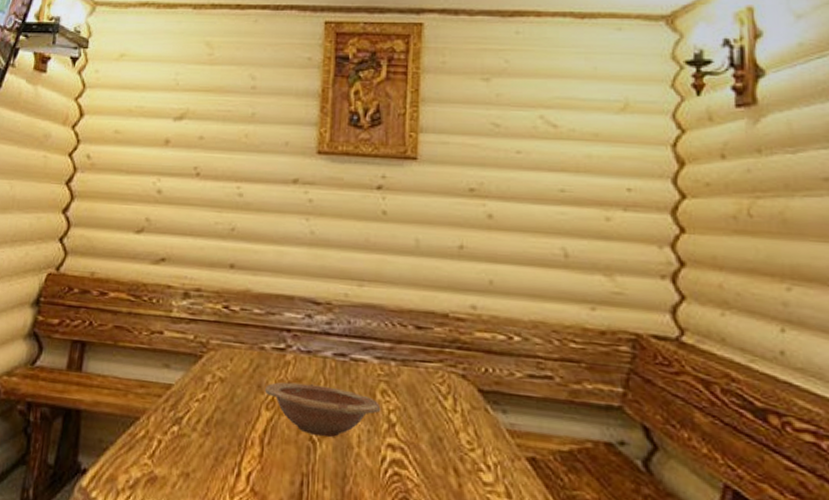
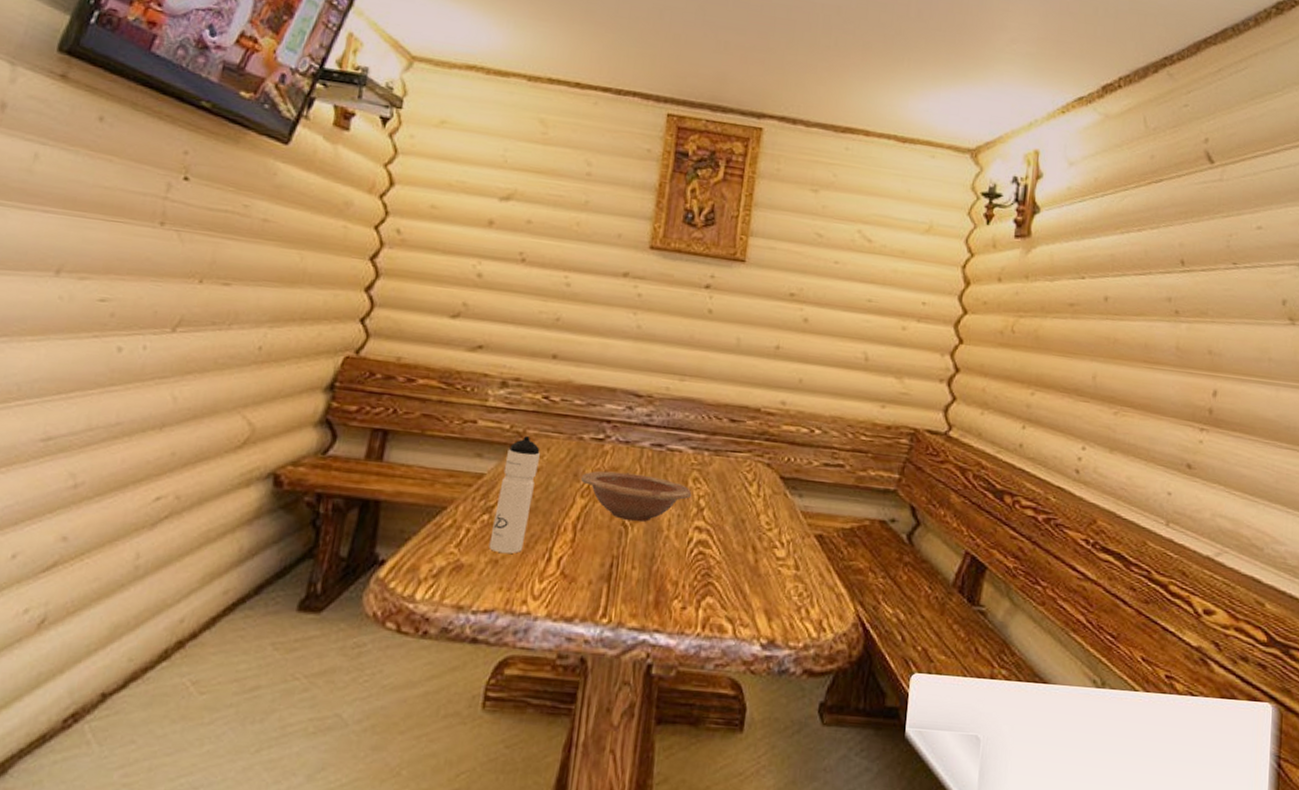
water bottle: none [180,346,224,467] -> present [489,436,540,554]

